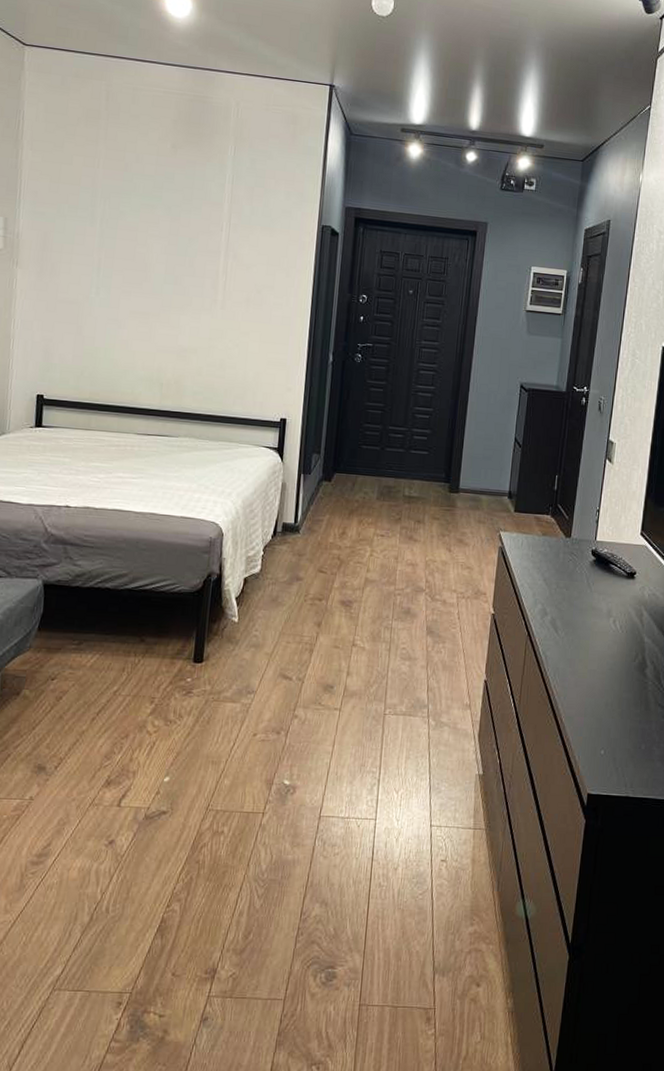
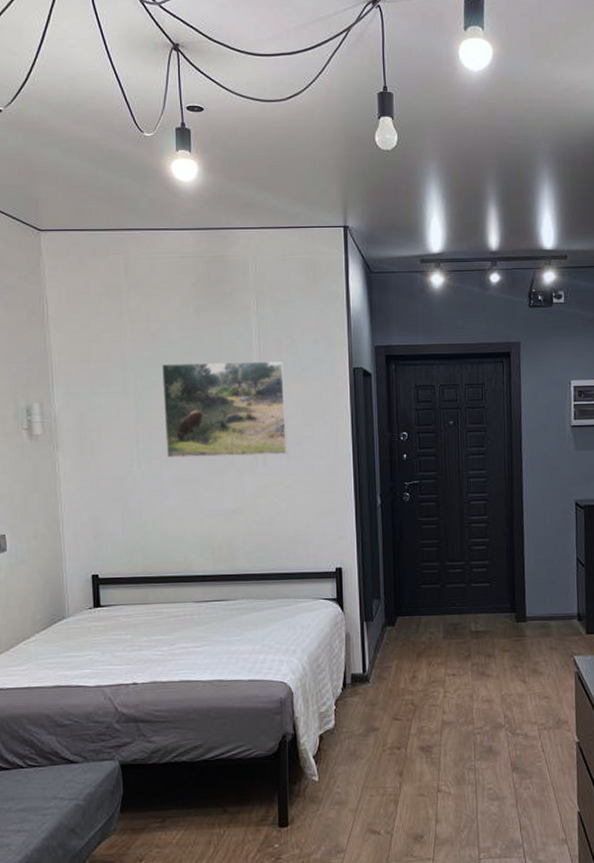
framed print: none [126,195,255,301] -> present [161,361,288,458]

